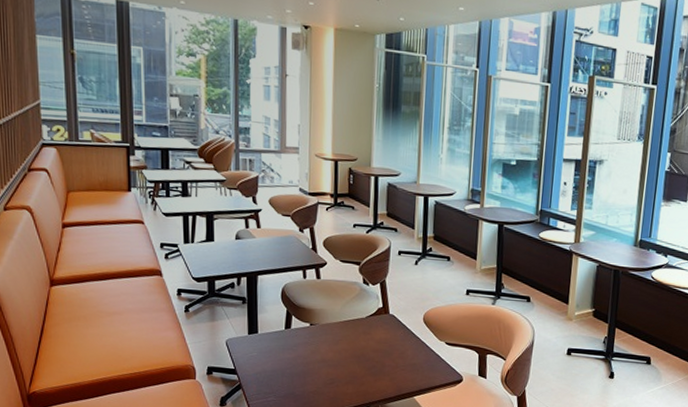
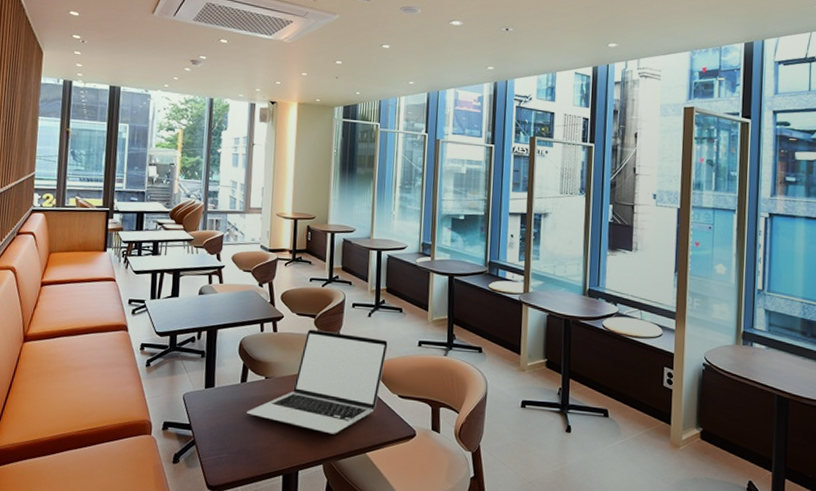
laptop: none [292,276,435,379] -> present [247,329,388,434]

